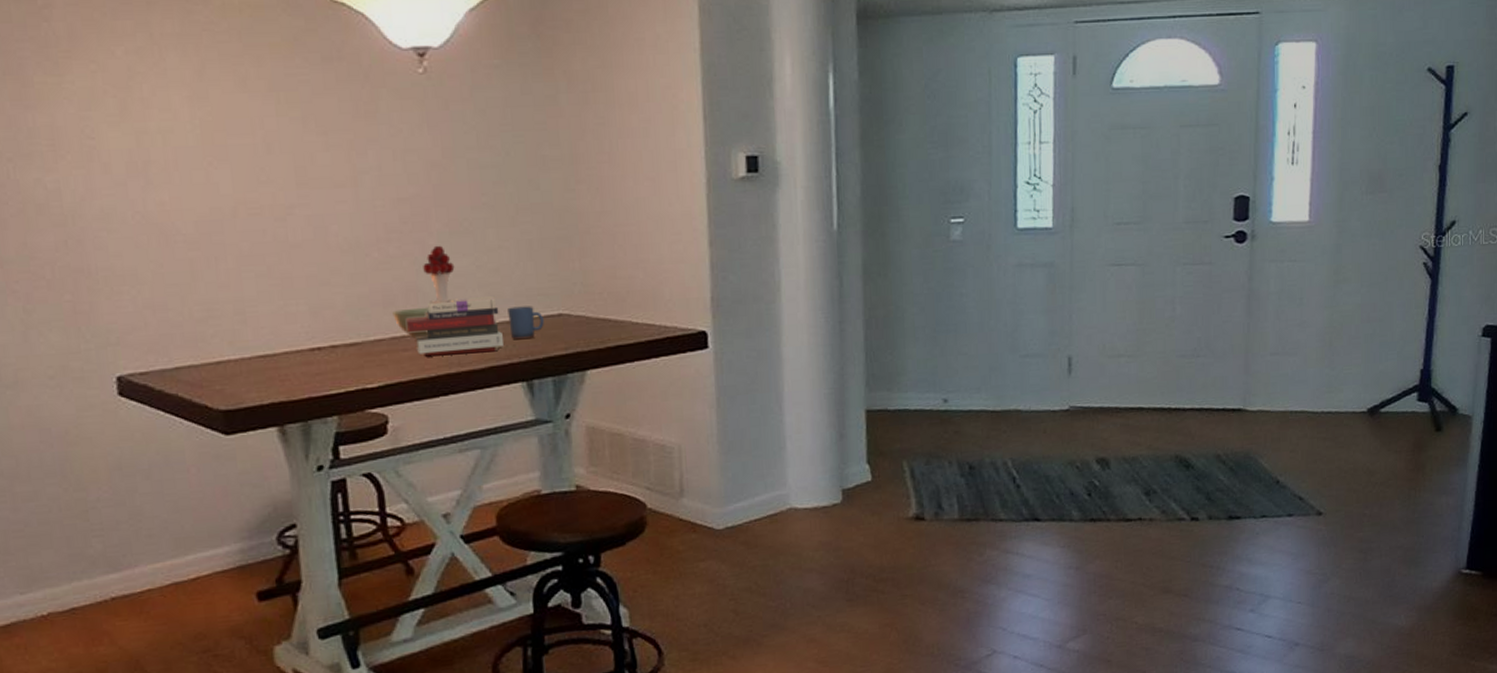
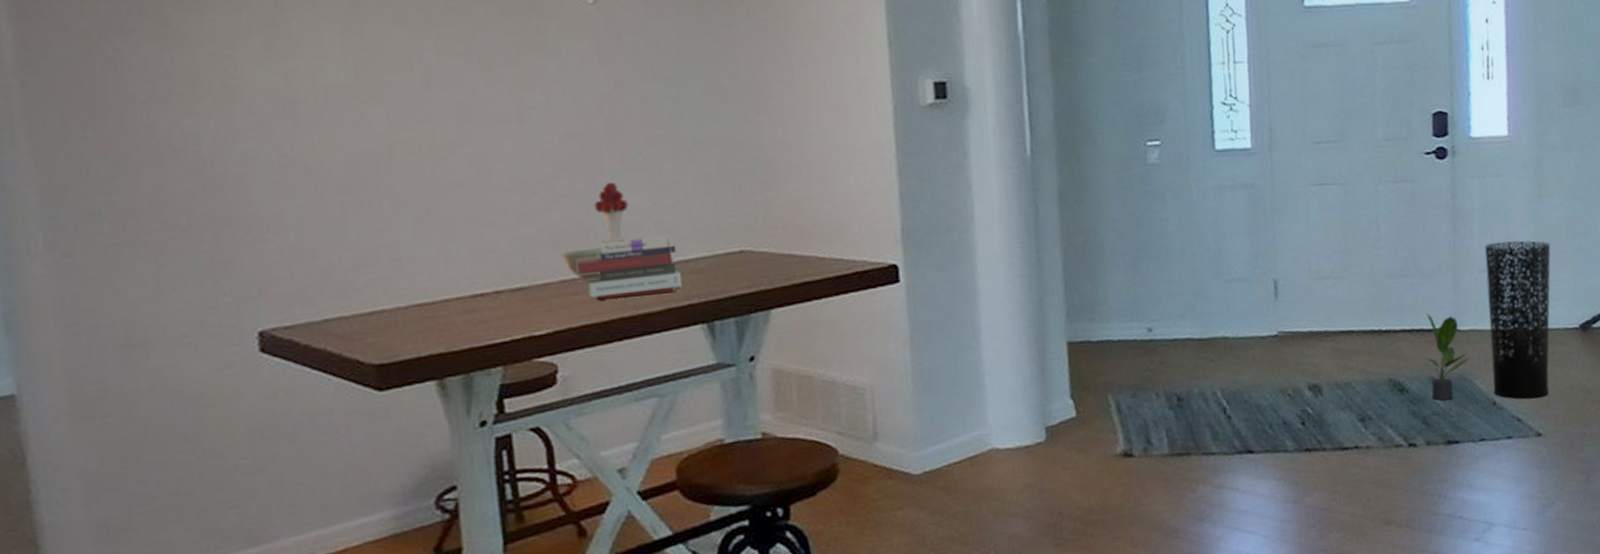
mug: present [507,306,544,340] -> none [685,243,725,280]
potted plant: none [1212,393,1255,478] -> present [1425,313,1469,401]
umbrella stand: none [1277,325,1344,480] -> present [1485,240,1551,399]

